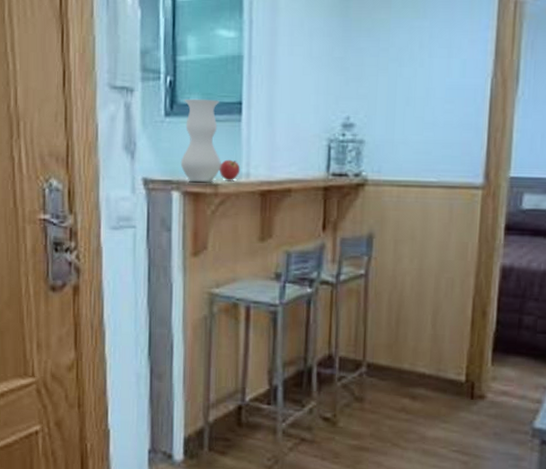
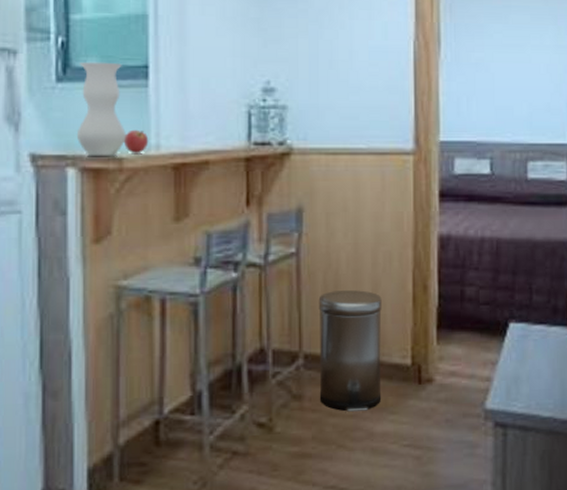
pedal bin: none [378,310,442,418] -> present [318,290,382,413]

